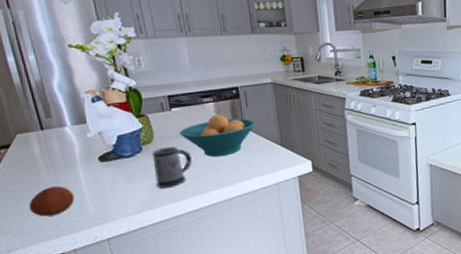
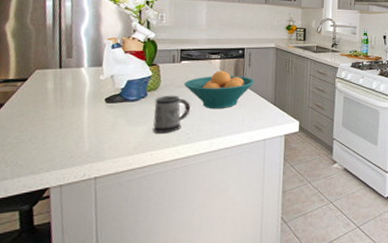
fruit: present [28,186,75,217] -> none [28,122,74,150]

